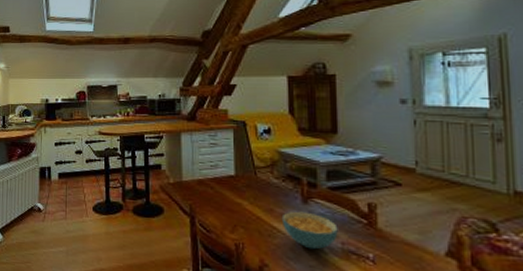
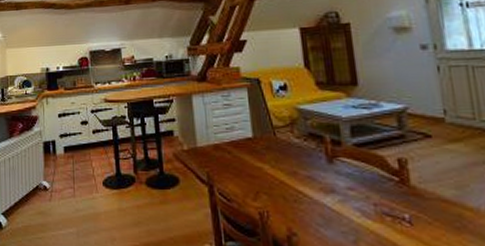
cereal bowl: present [281,211,338,250] -> none [306,172,369,214]

